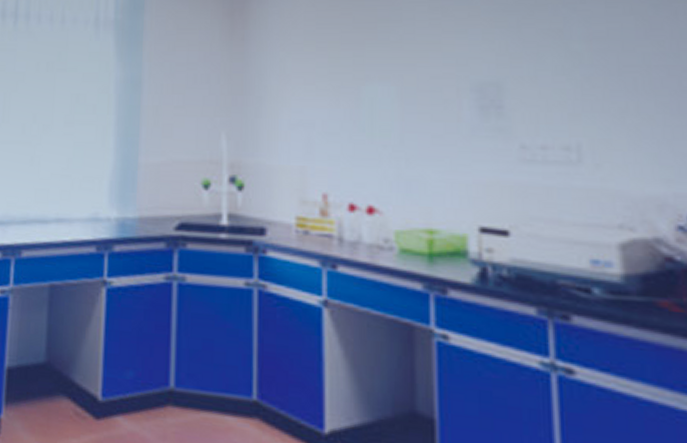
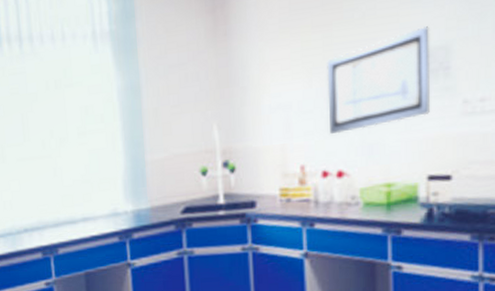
wall art: none [357,59,480,164] -> present [327,26,430,135]

